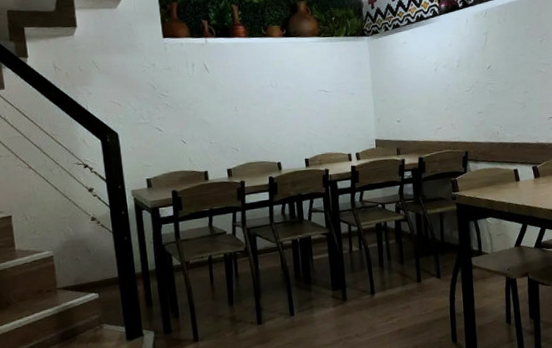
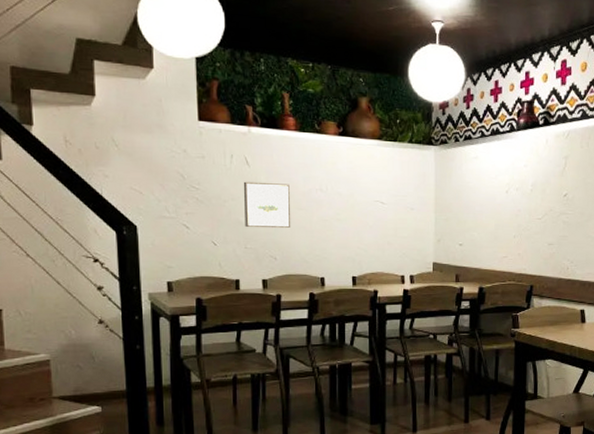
wall art: none [205,83,249,126] -> present [244,181,291,229]

